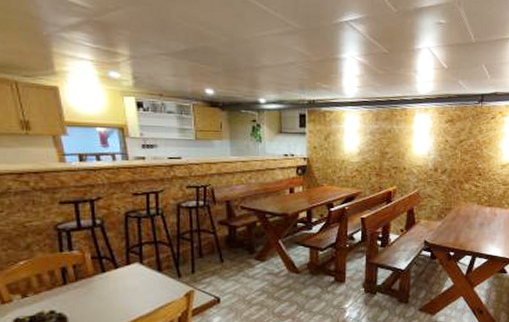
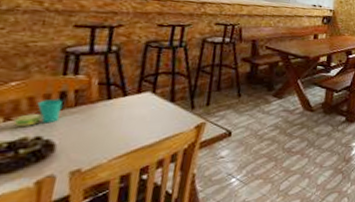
cup: none [31,274,66,303] -> present [14,98,63,127]

